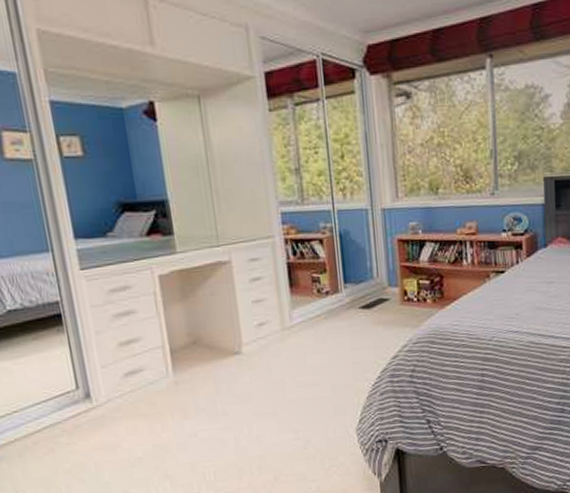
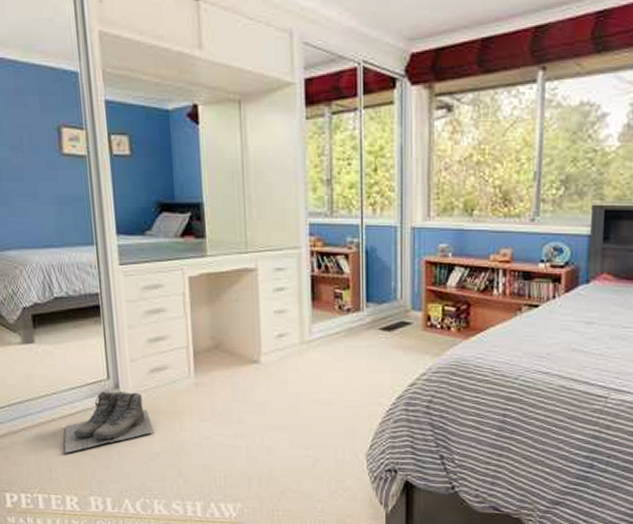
boots: none [31,399,134,473] -> present [64,391,154,453]

